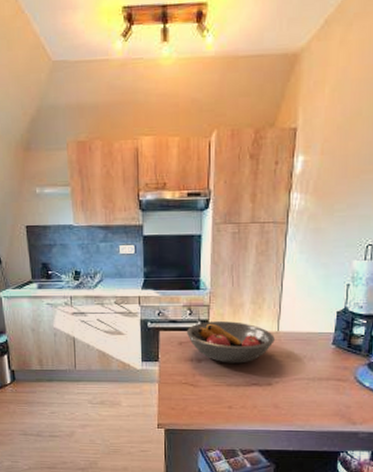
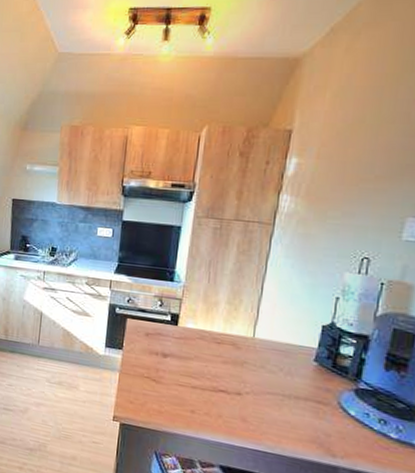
fruit bowl: present [187,321,275,363] -> none [155,315,249,366]

